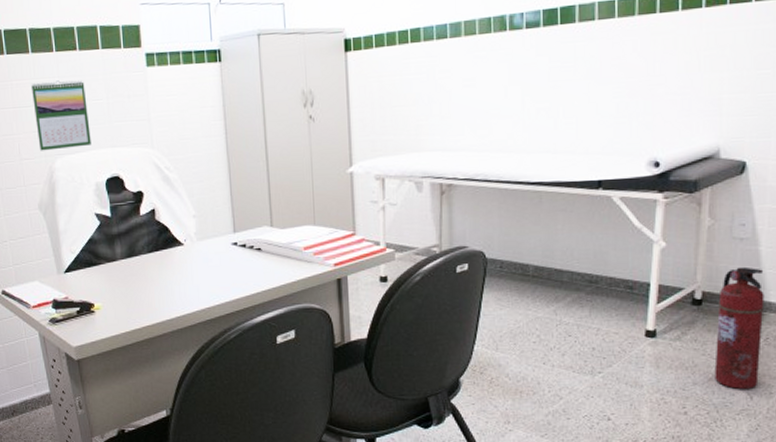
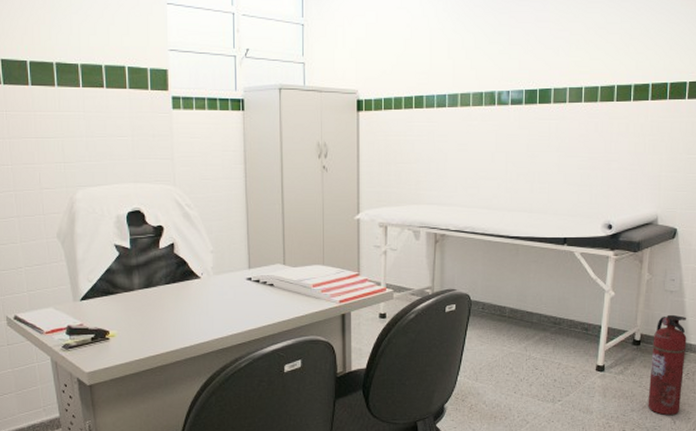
calendar: present [30,80,91,151] -> none [55,115,114,182]

